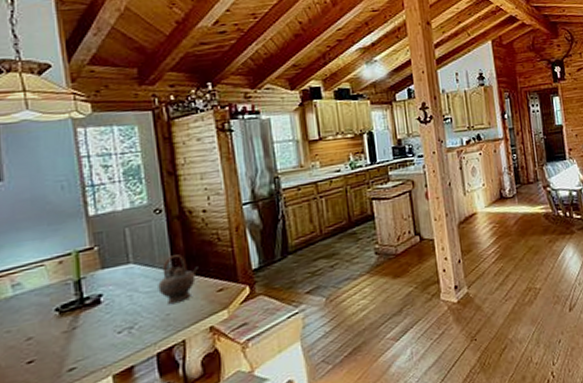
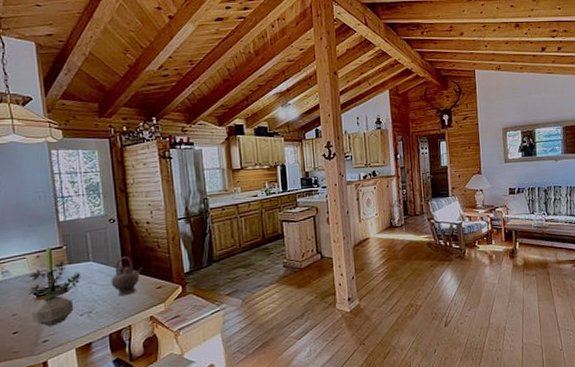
potted plant: none [47,264,119,351] -> present [27,260,81,326]

